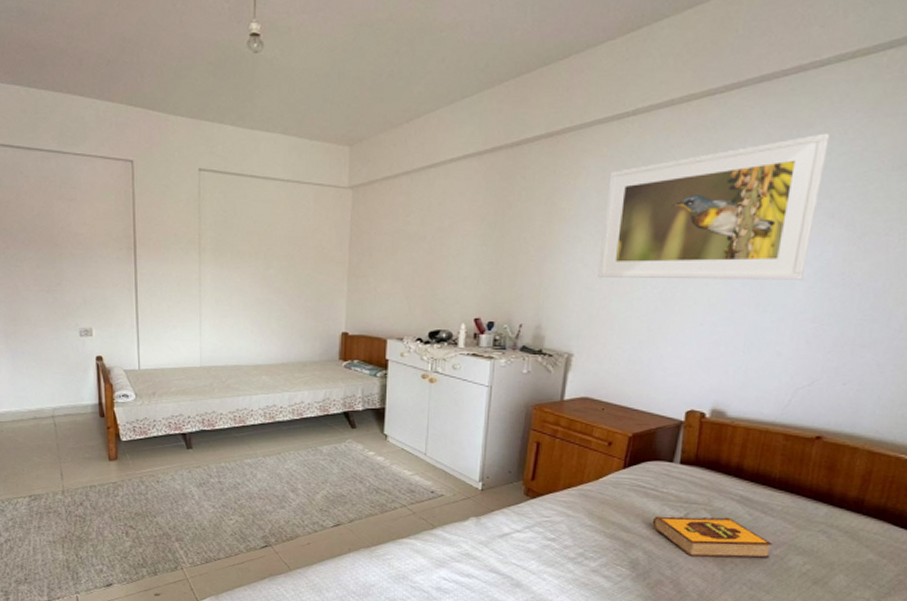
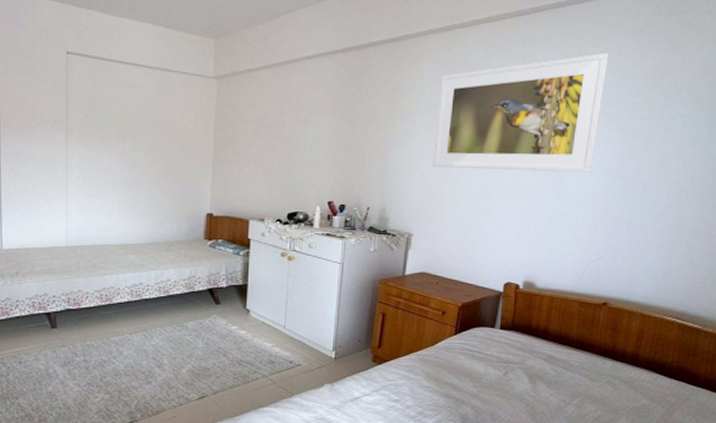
hardback book: present [652,516,772,558] -> none [478,374,572,409]

